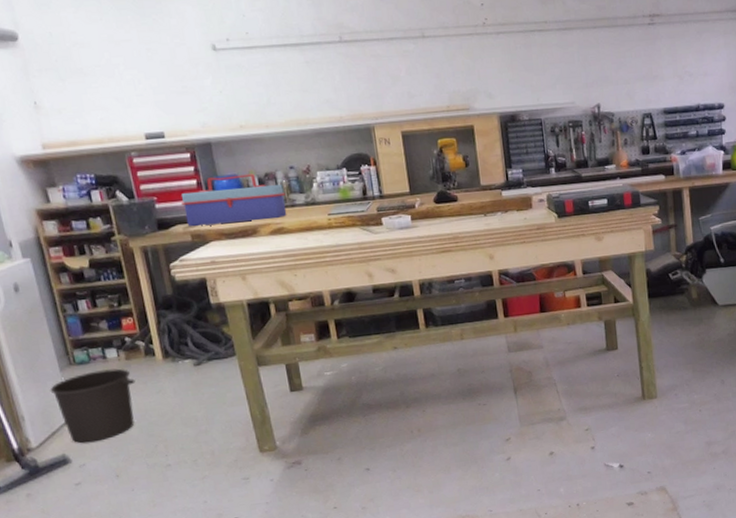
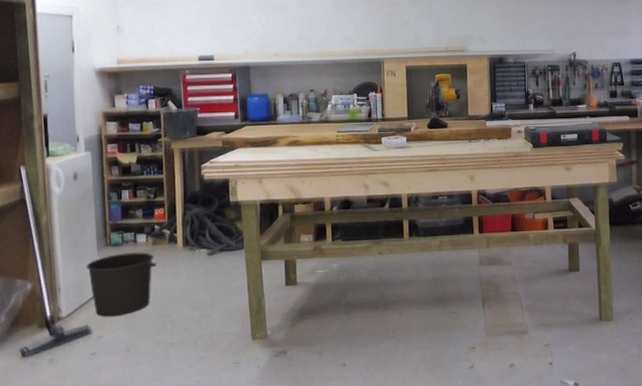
toolbox: present [180,173,287,227] -> none [218,94,304,135]

